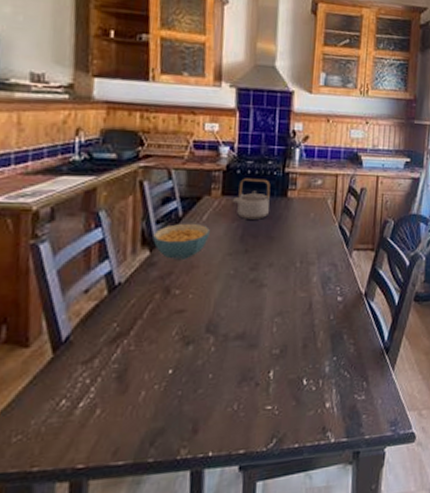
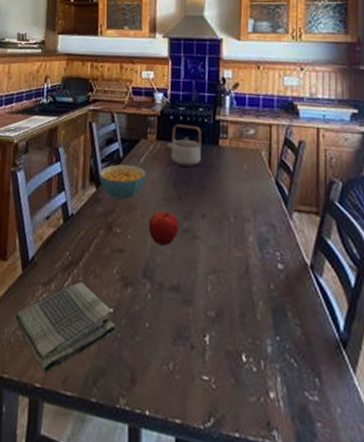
dish towel: none [45,350,177,453] -> present [15,280,117,375]
fruit: none [212,265,245,300] -> present [148,210,179,246]

